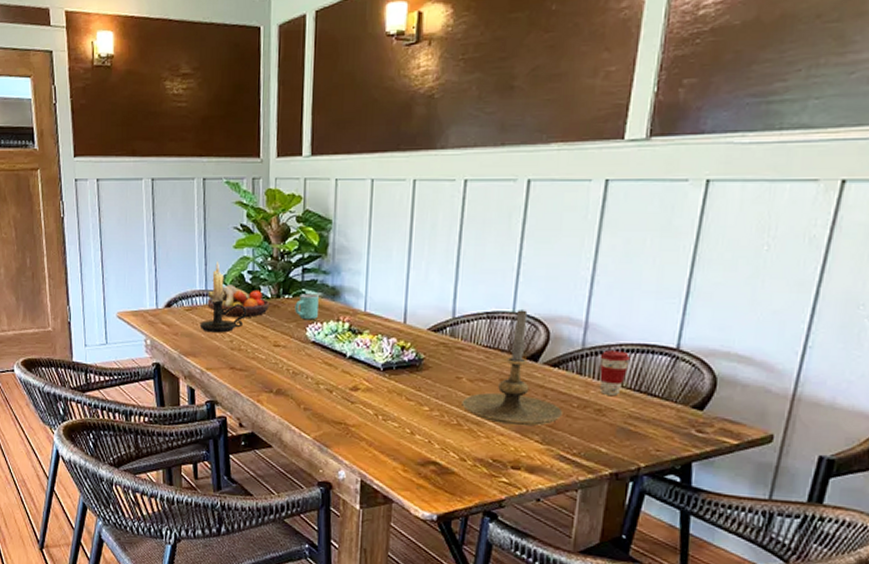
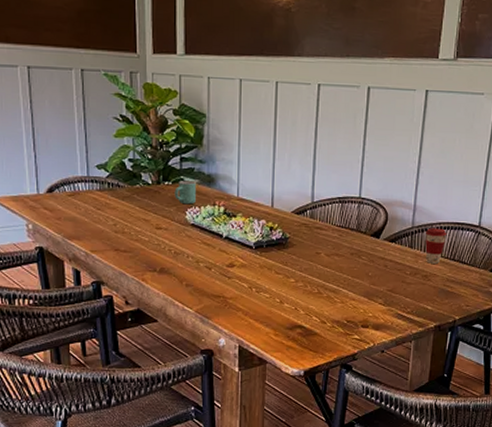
candle holder: present [199,261,247,333] -> none [83,149,129,217]
fruit bowl: present [206,285,270,318] -> none [88,171,151,203]
candle holder: present [462,310,563,426] -> none [321,195,399,292]

